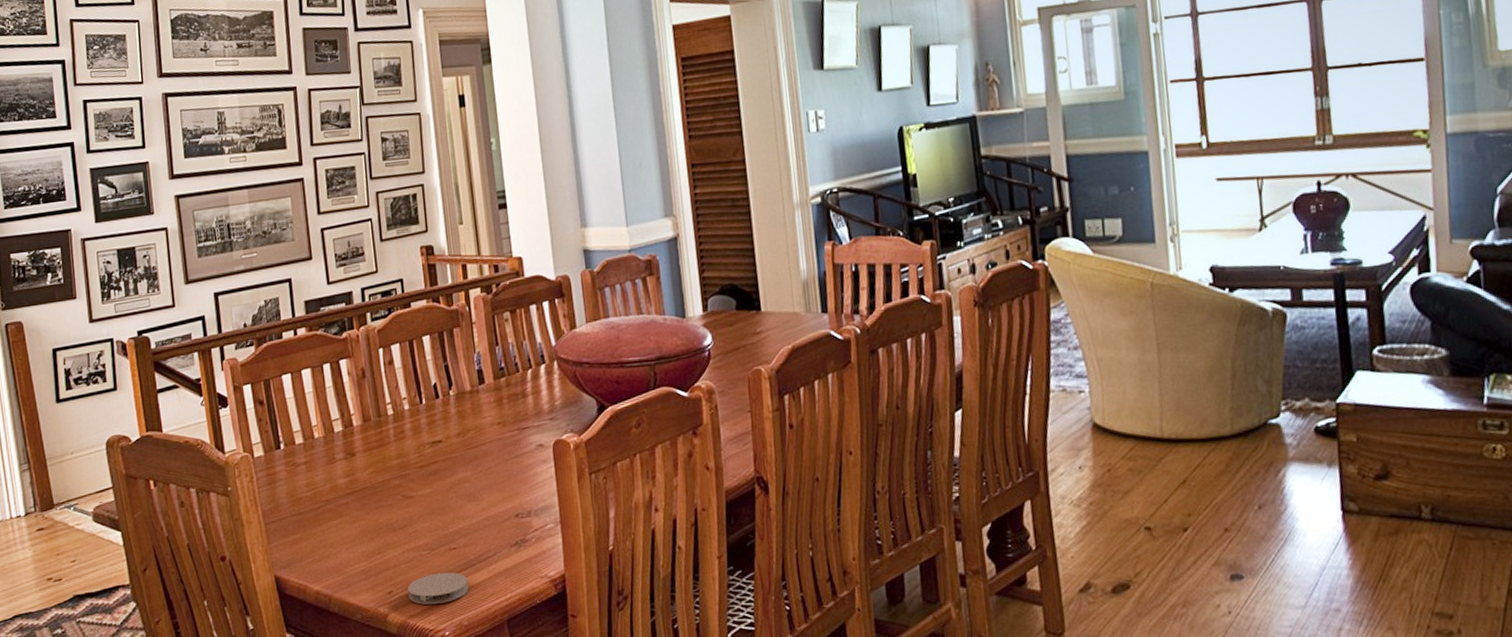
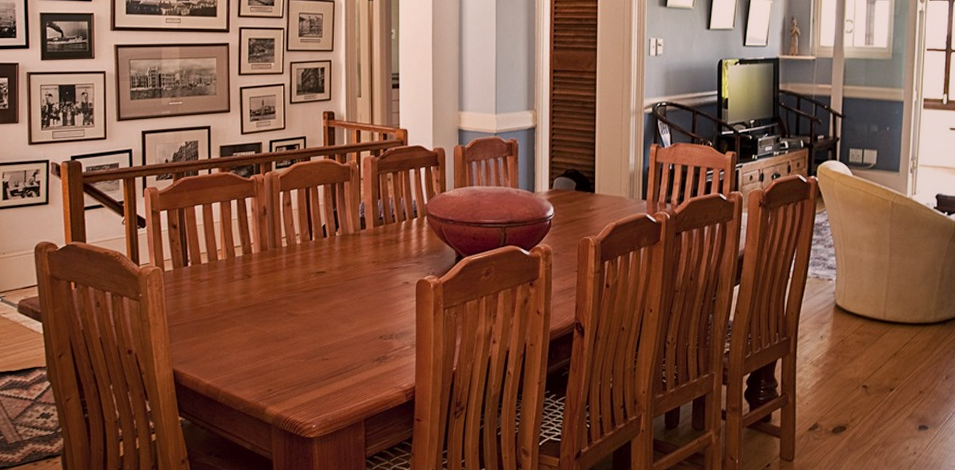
coaster: present [408,572,469,605] -> none [285,377,335,403]

